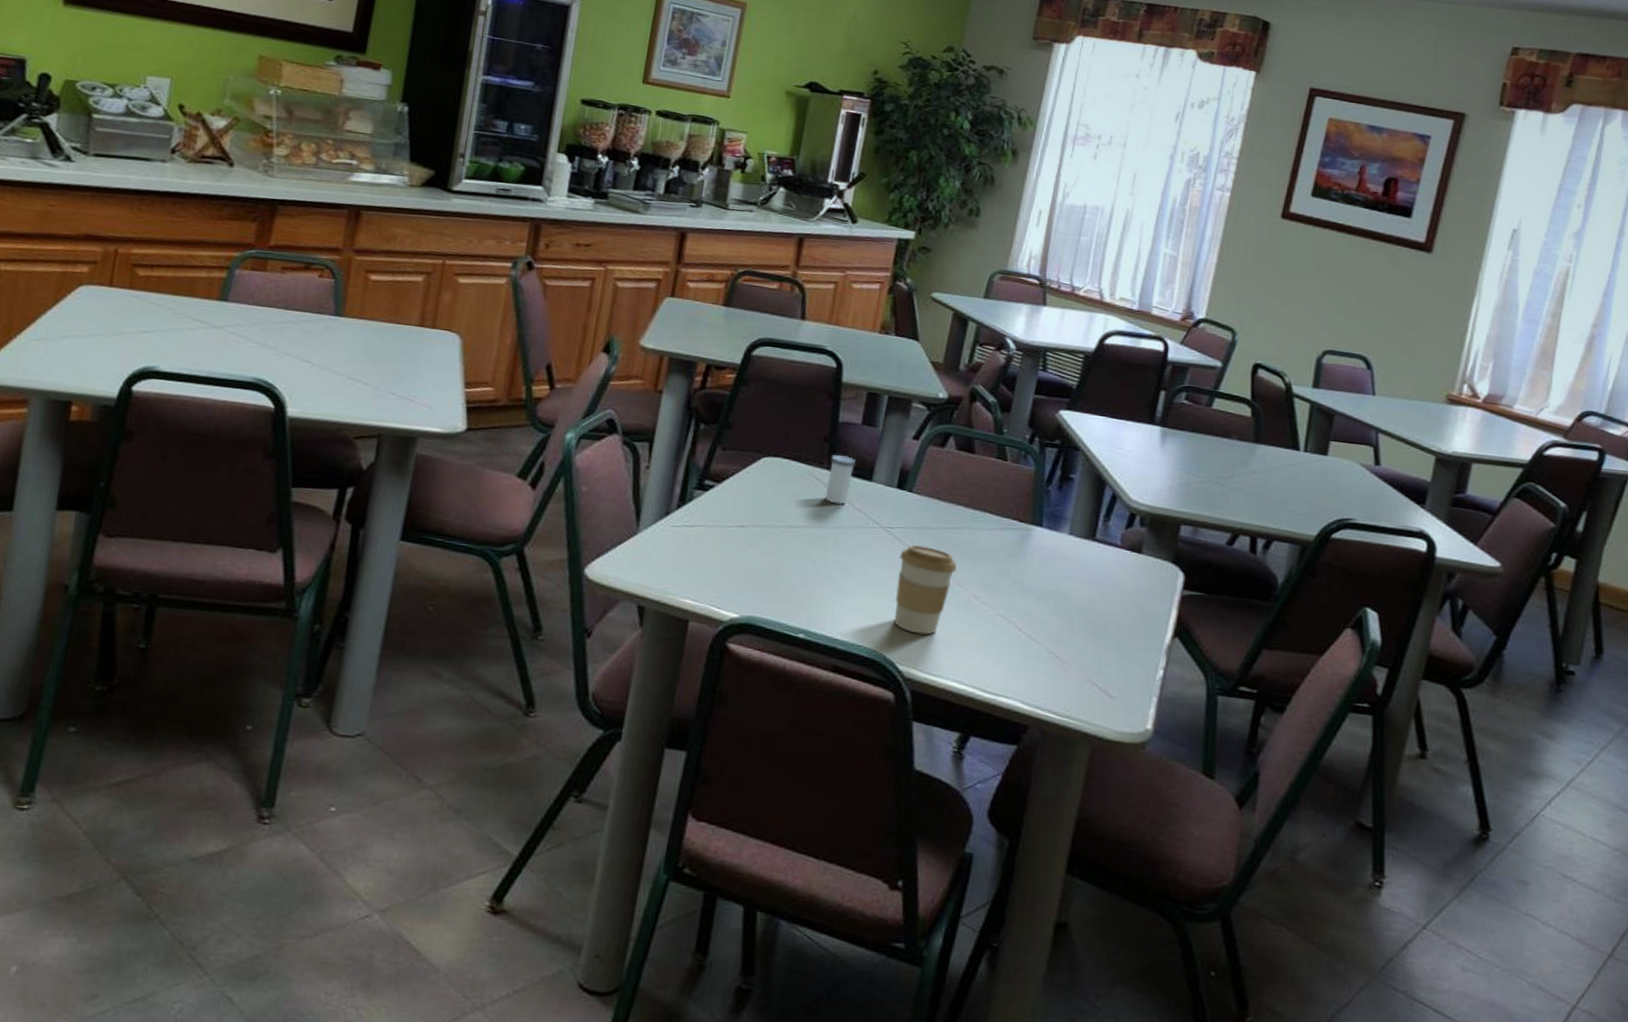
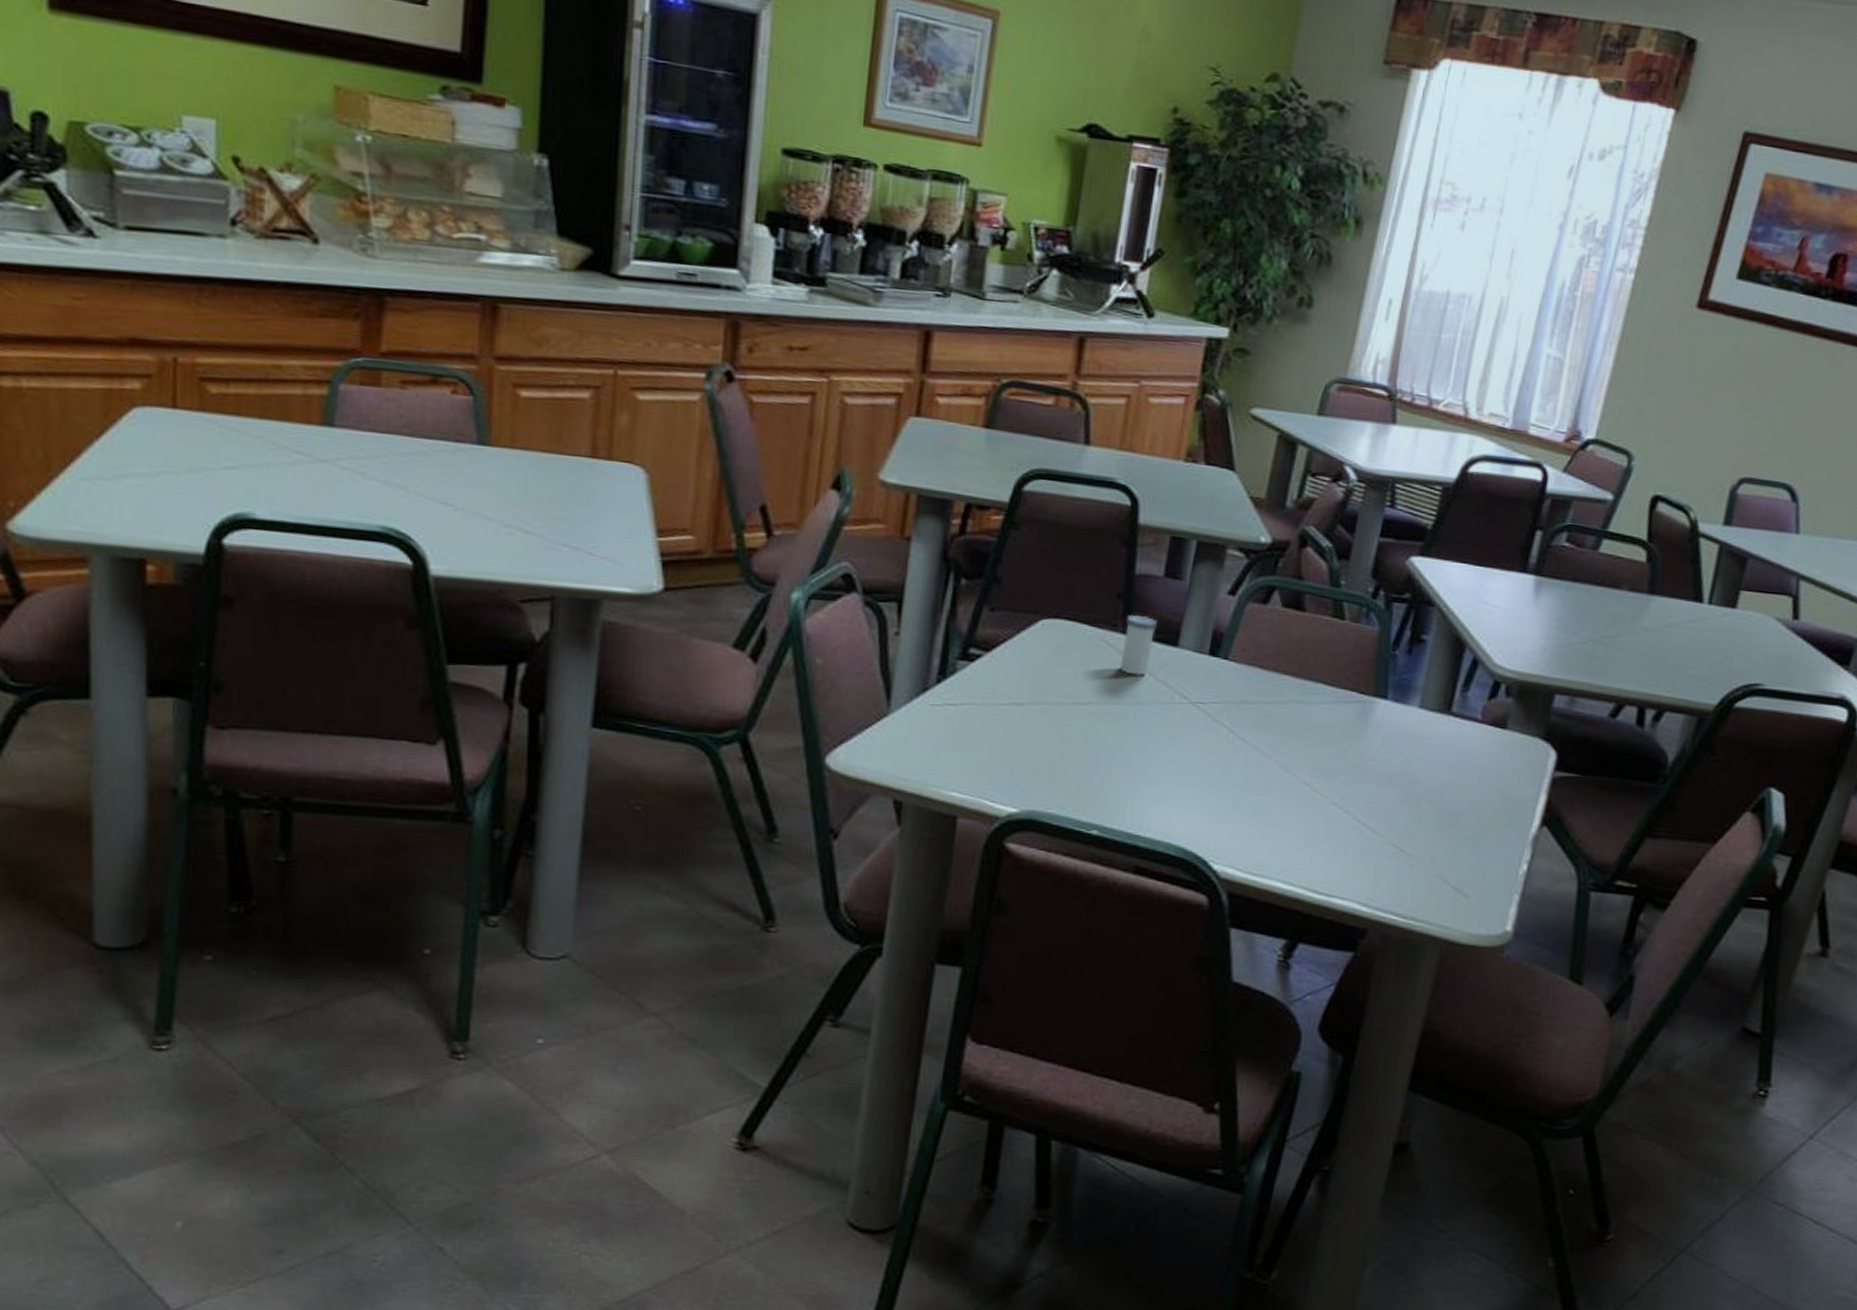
coffee cup: present [894,545,957,635] -> none [1206,723,1283,829]

